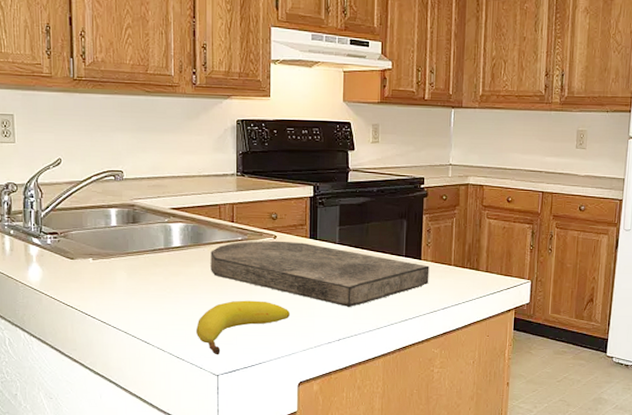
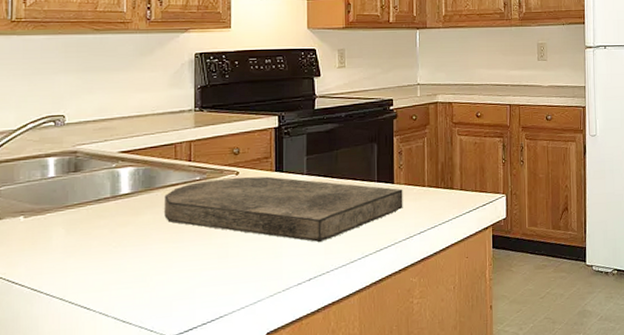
fruit: present [195,300,291,355] -> none [145,245,256,314]

